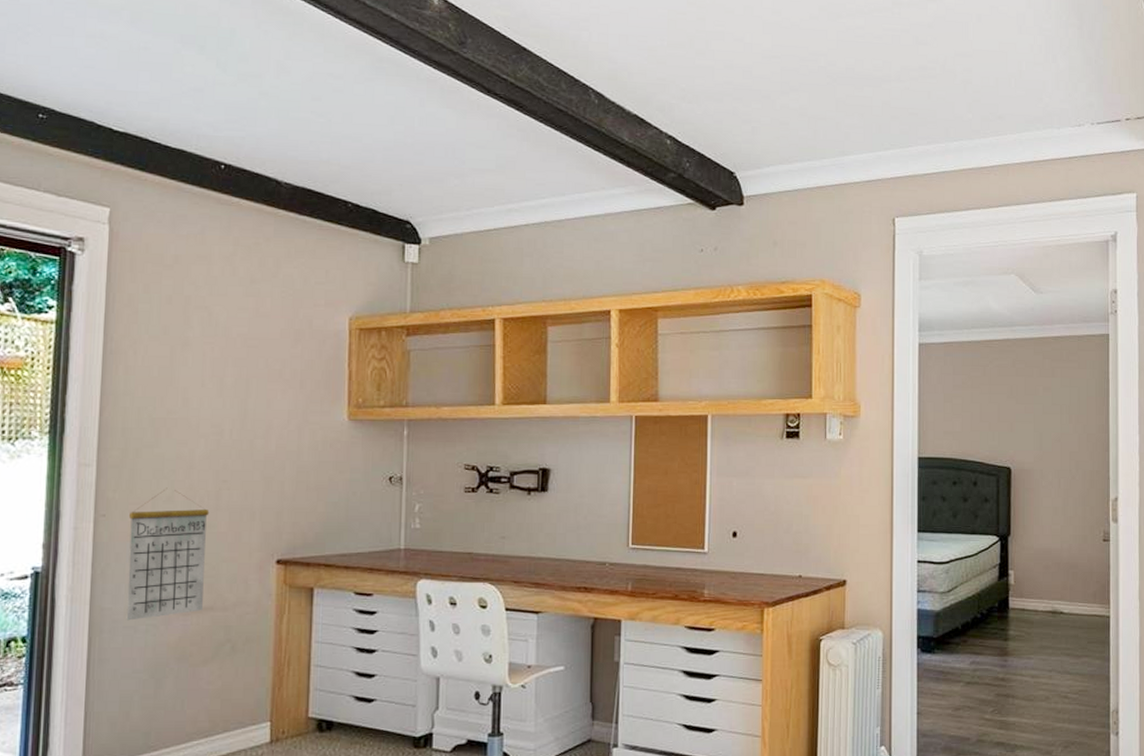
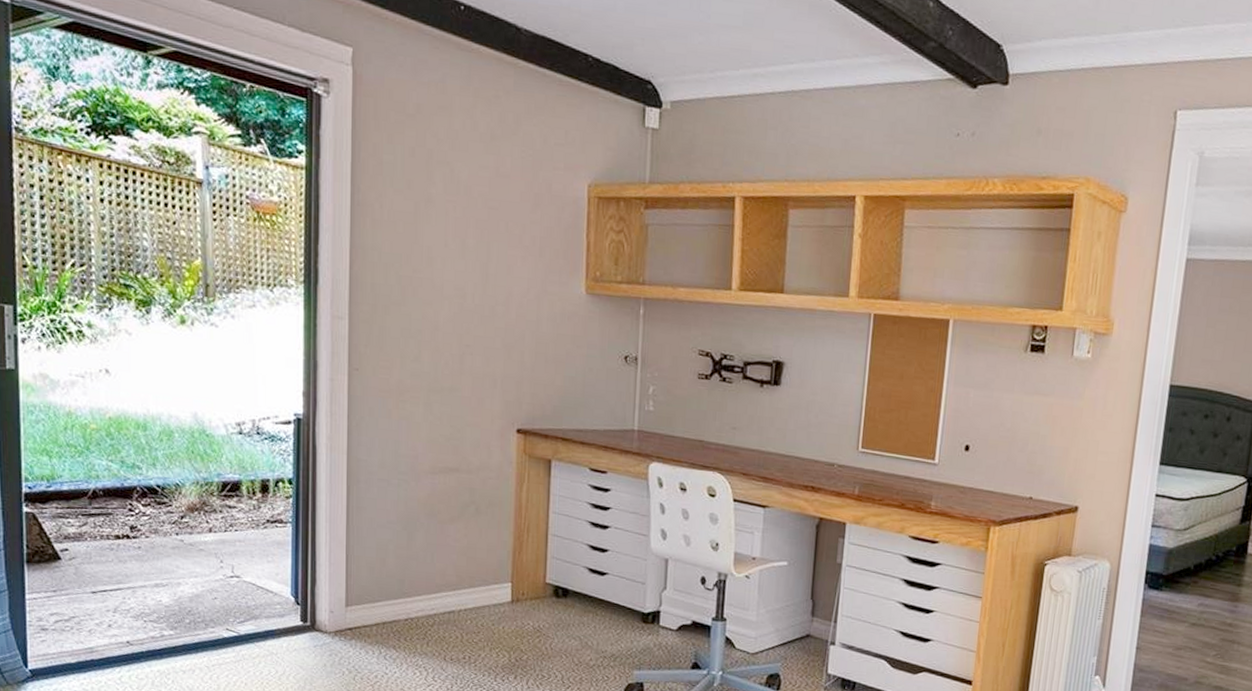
calendar: present [126,487,210,621] -> none [380,347,454,474]

